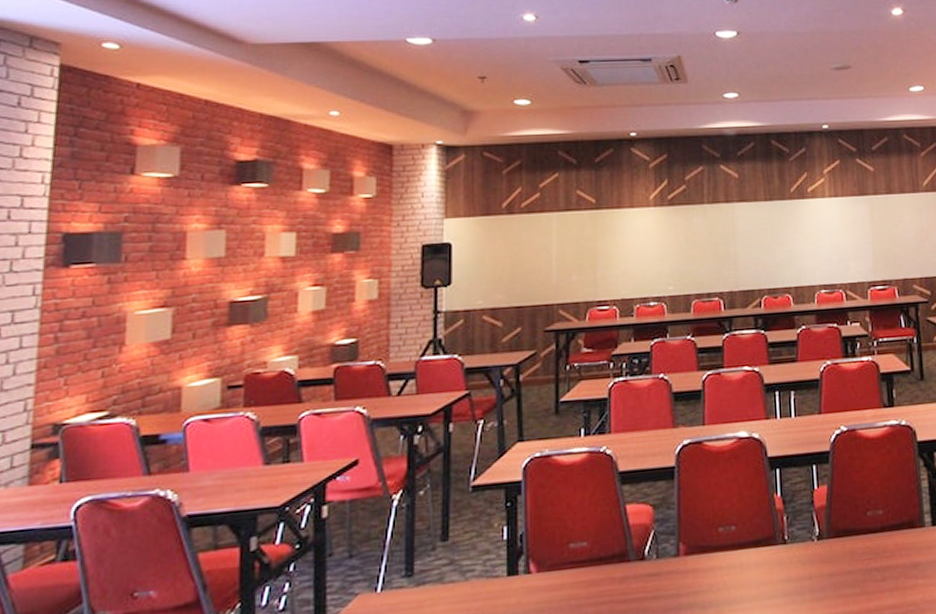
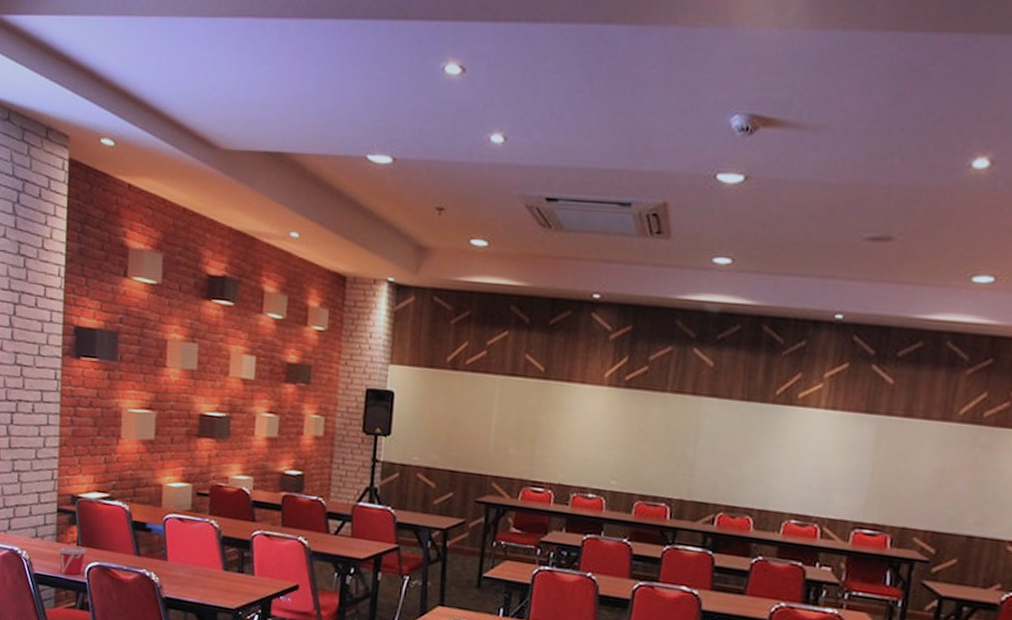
cup: none [32,484,74,523] -> present [59,546,87,576]

